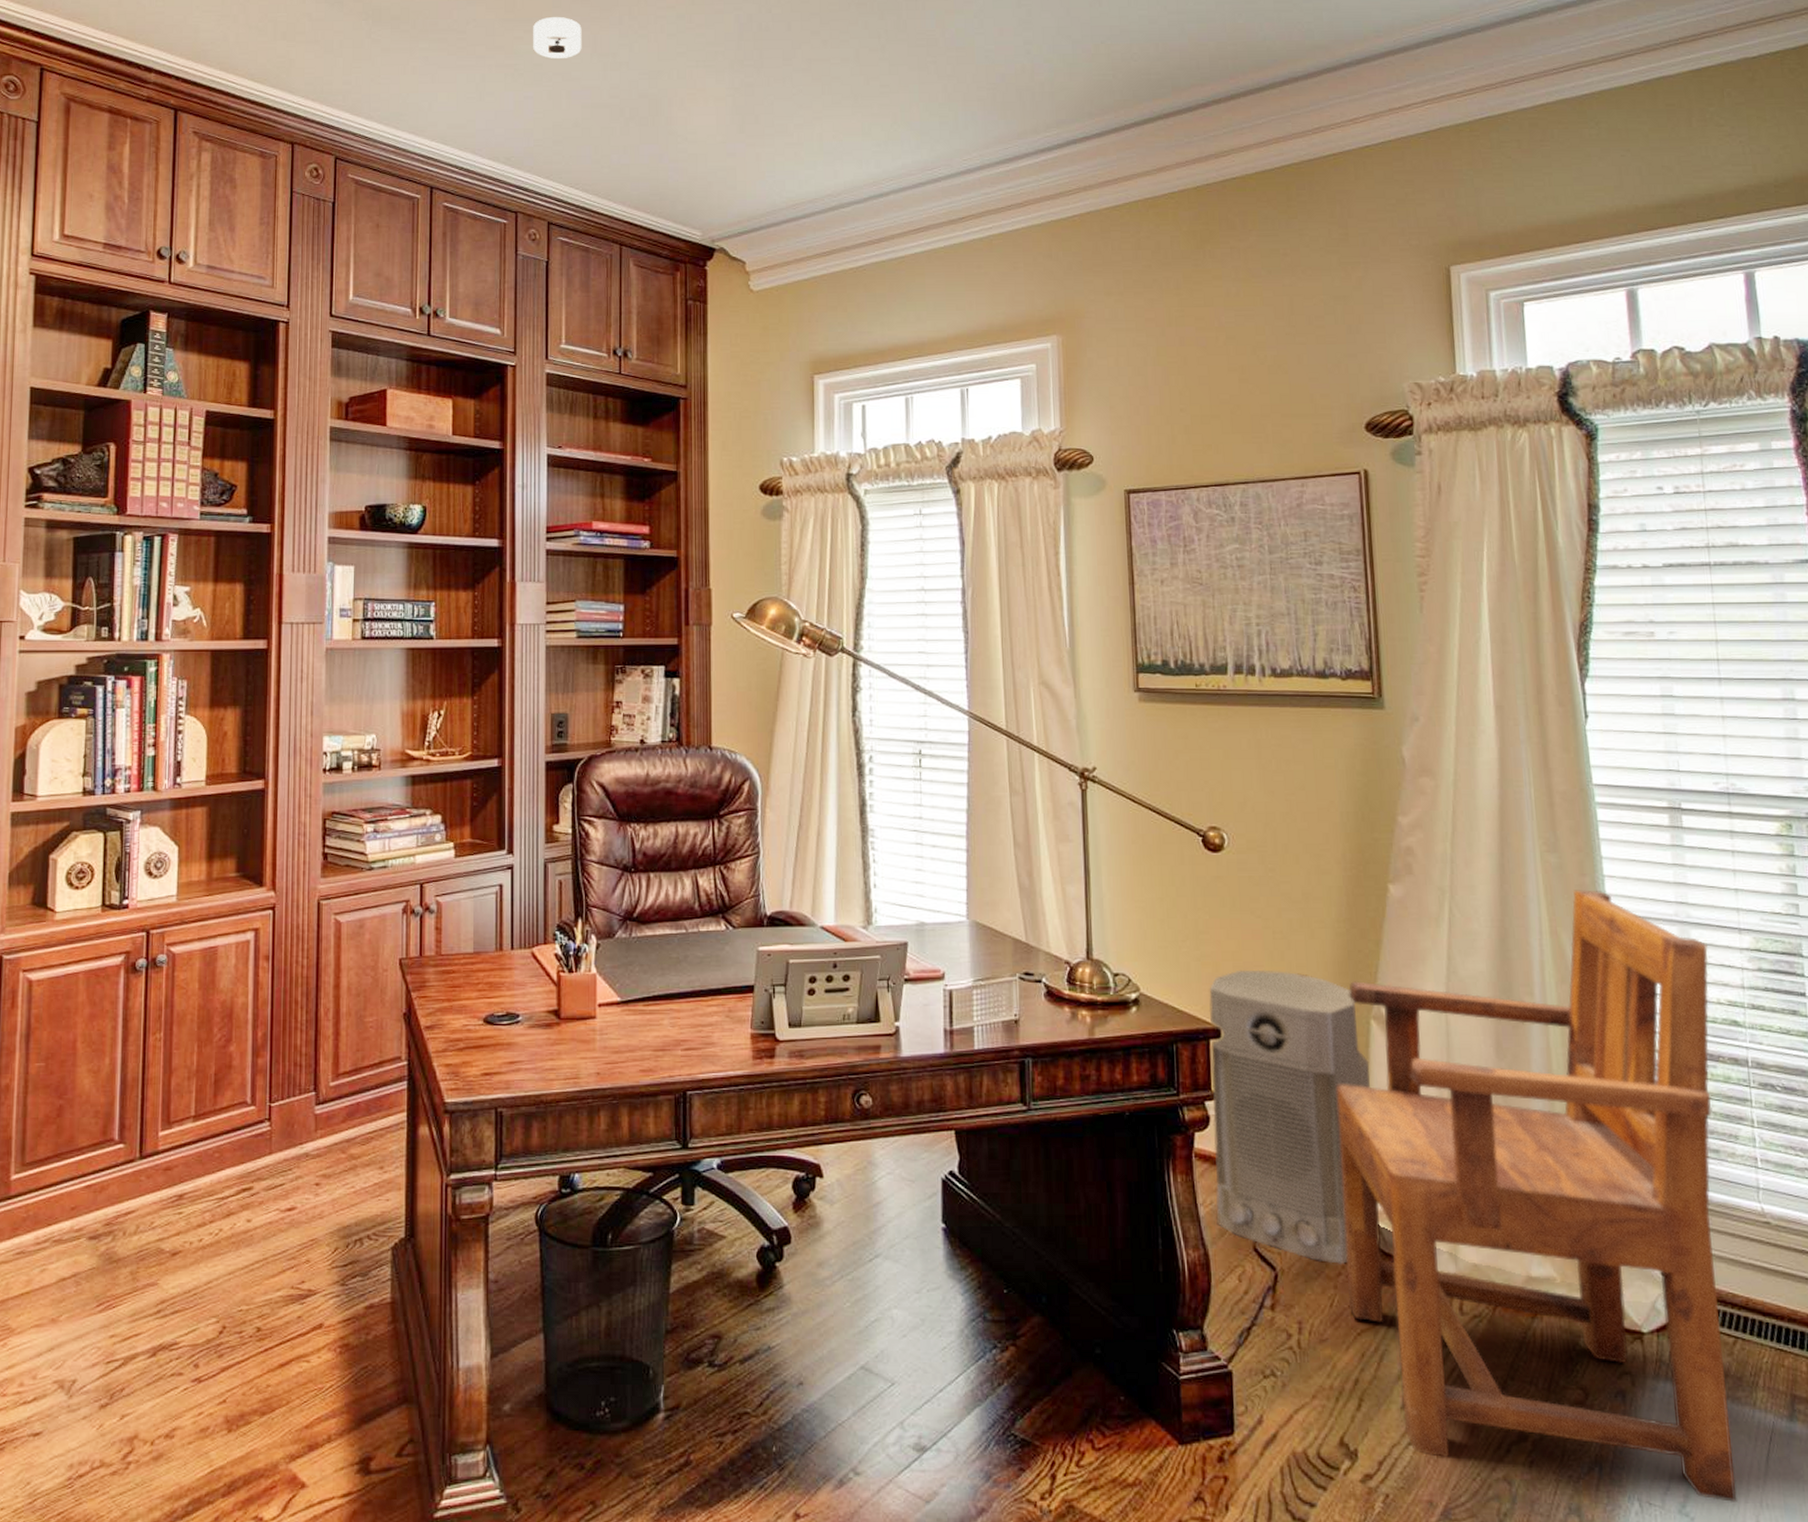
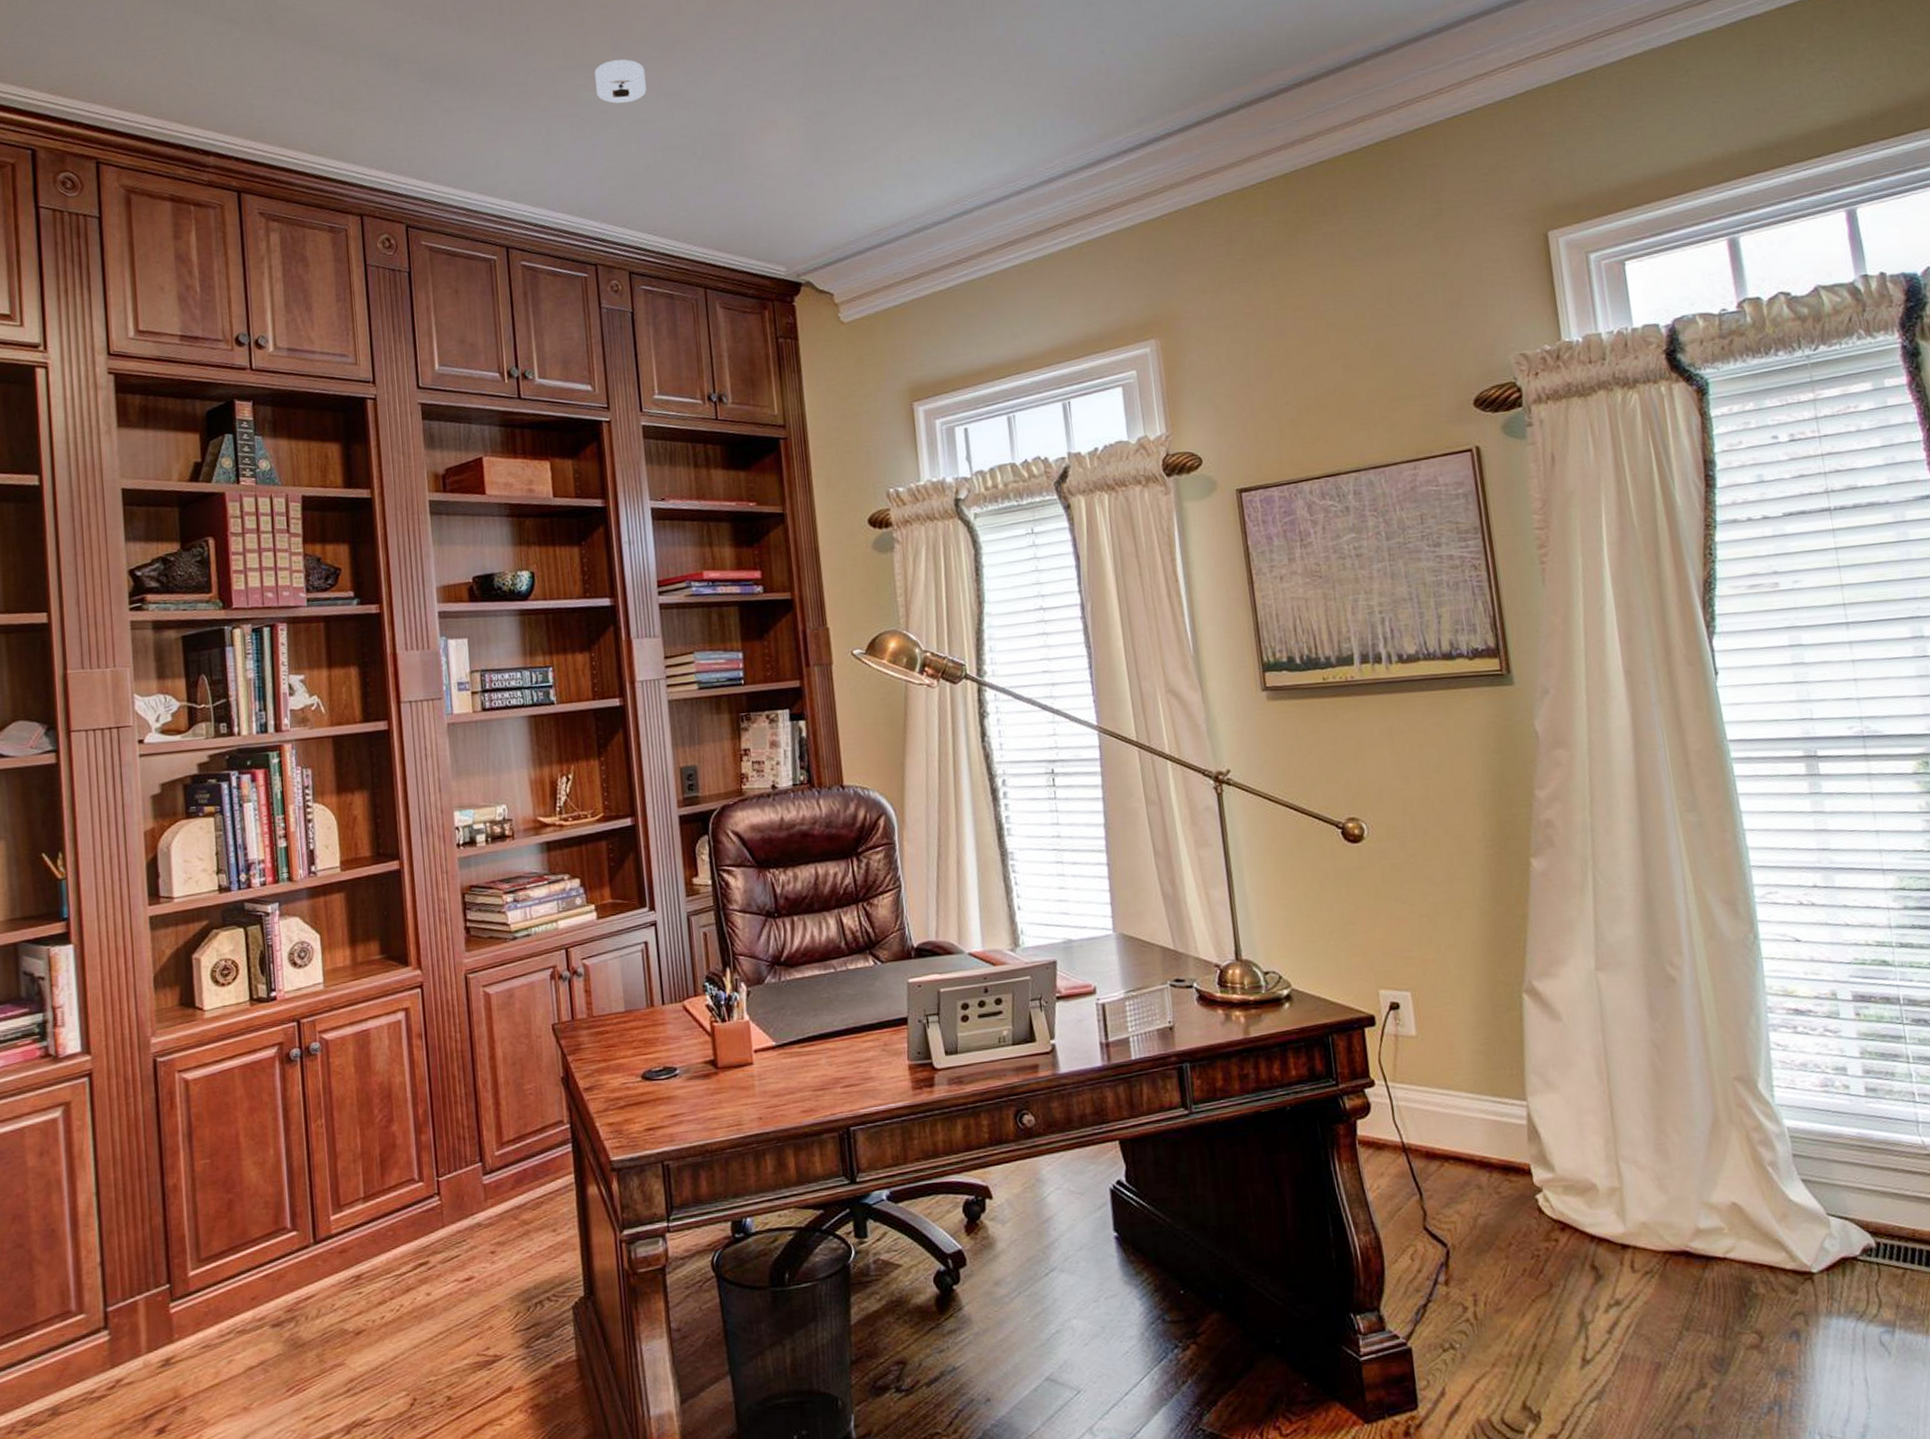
air purifier: present [1209,969,1371,1265] -> none [1360,954,1528,1235]
armchair: present [1336,890,1738,1502] -> none [1493,845,1916,1428]

